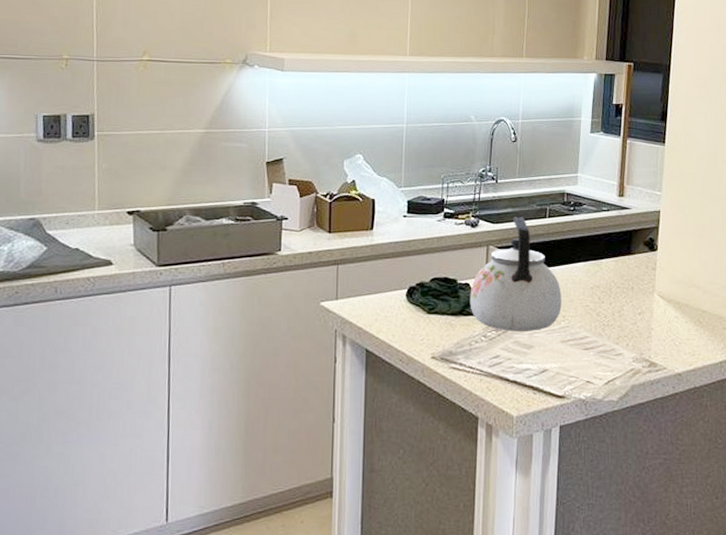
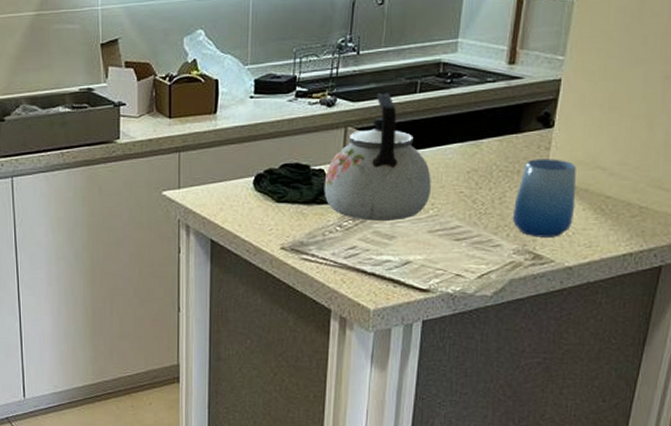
cup: none [631,277,679,347] -> present [513,159,576,237]

